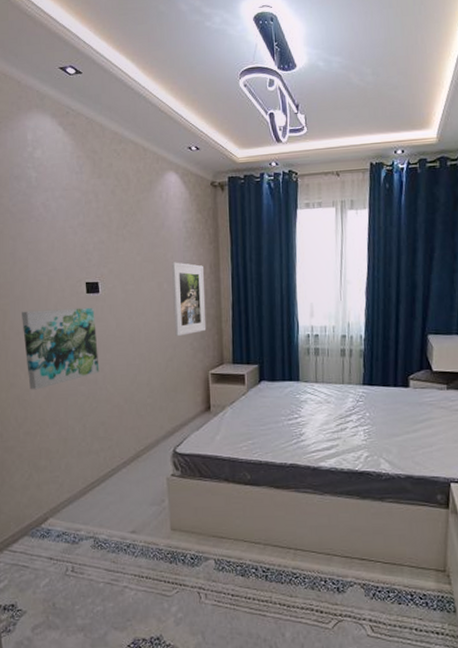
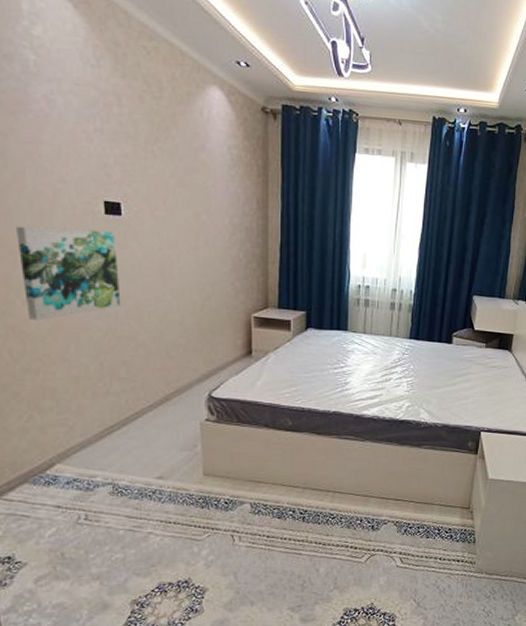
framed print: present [172,262,207,336] -> none [213,191,251,274]

